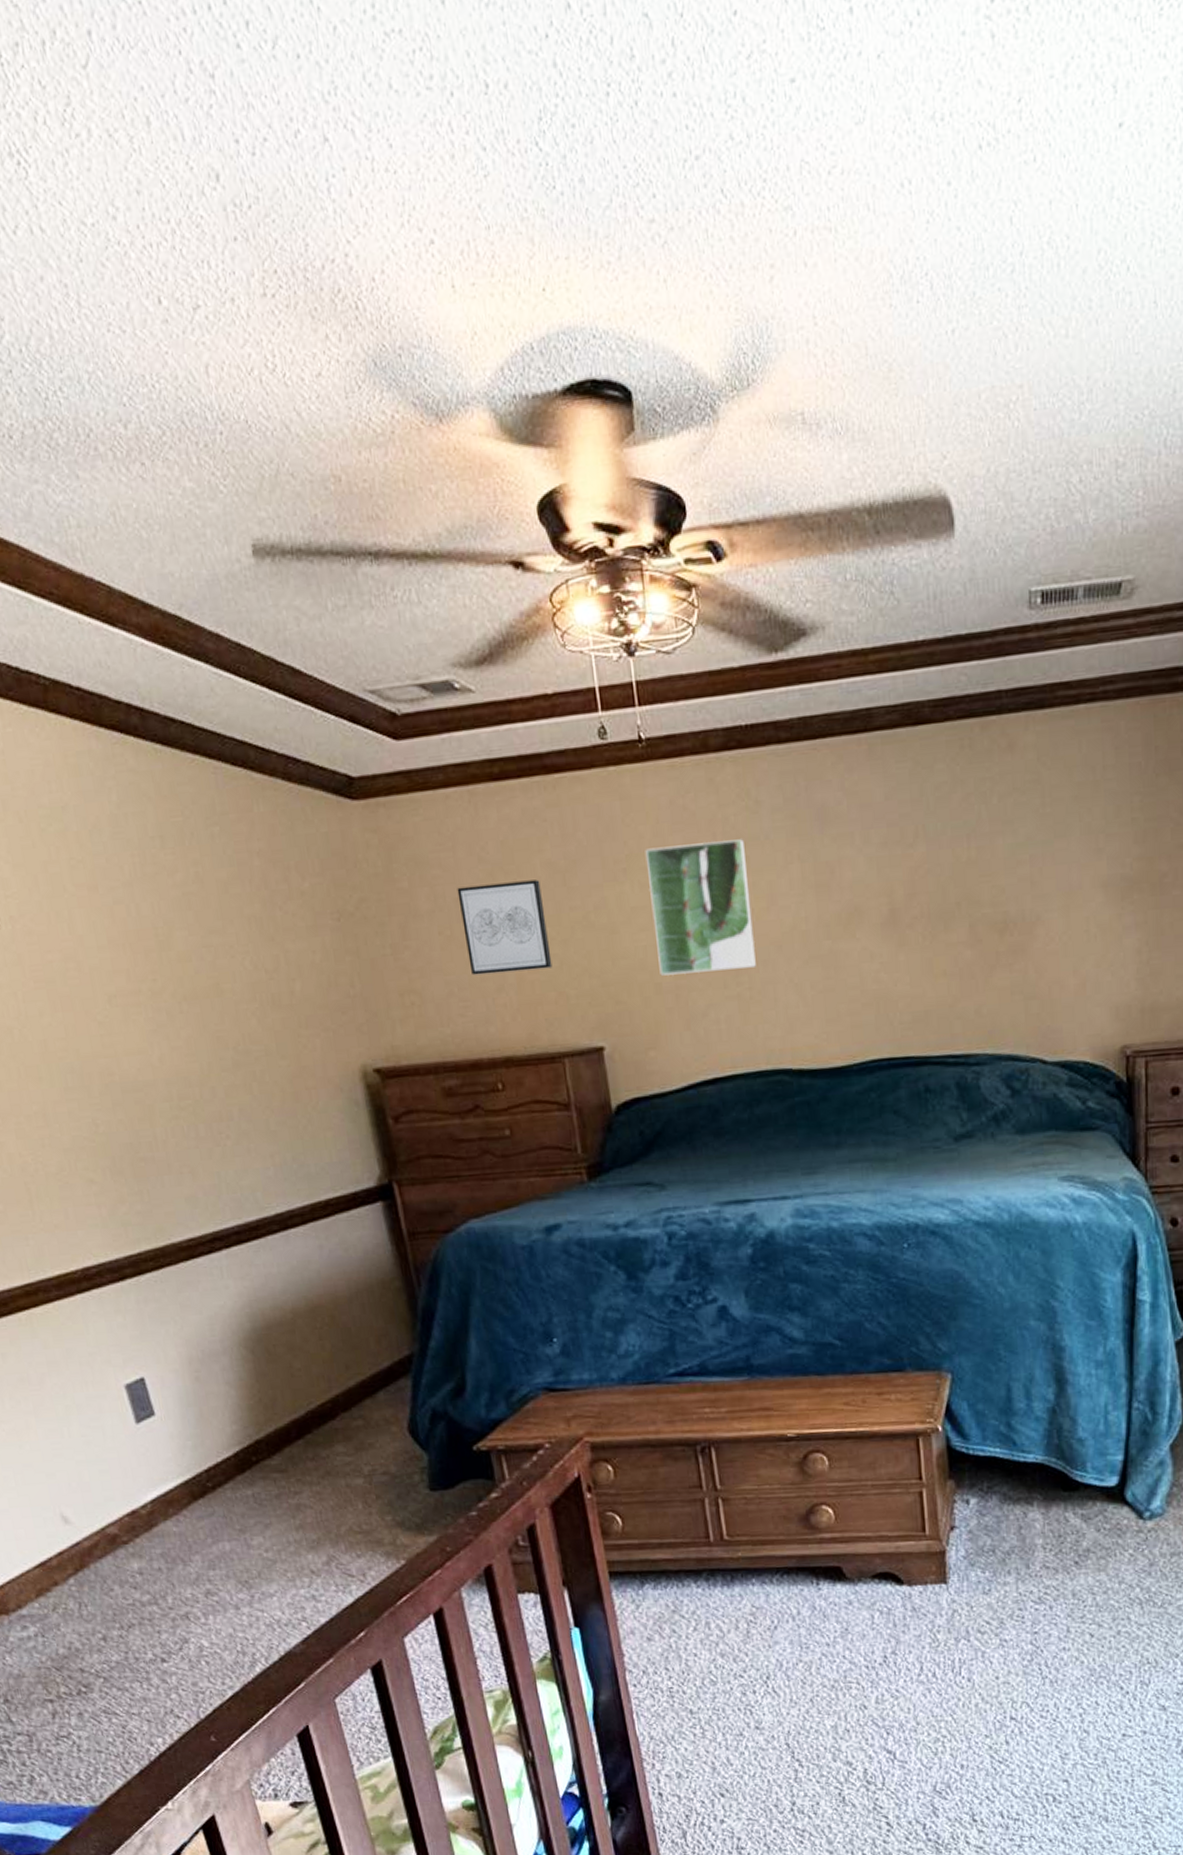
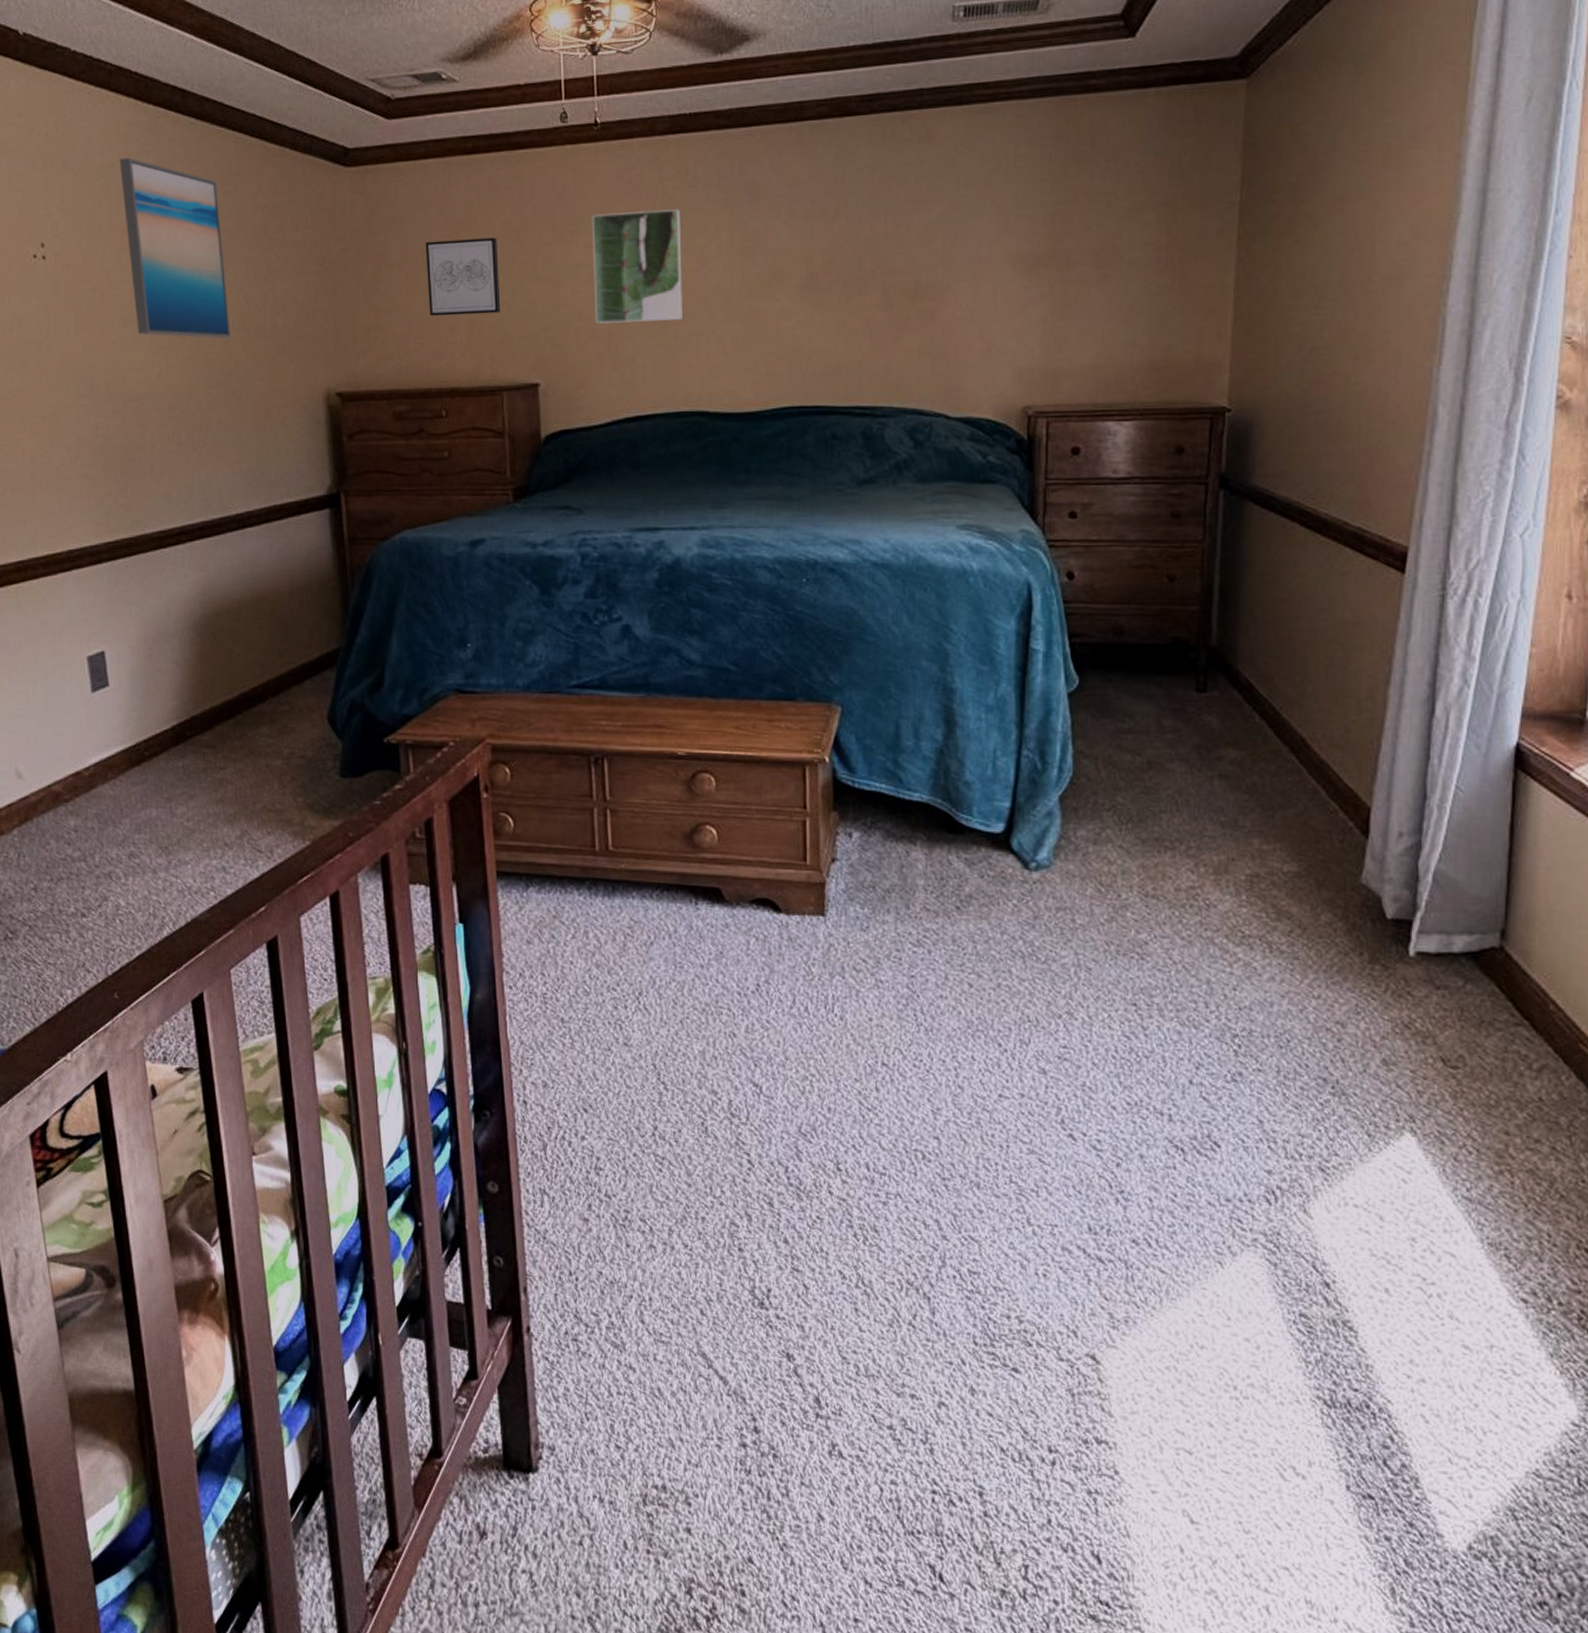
wall art: none [73,795,241,1013] -> present [119,157,231,339]

